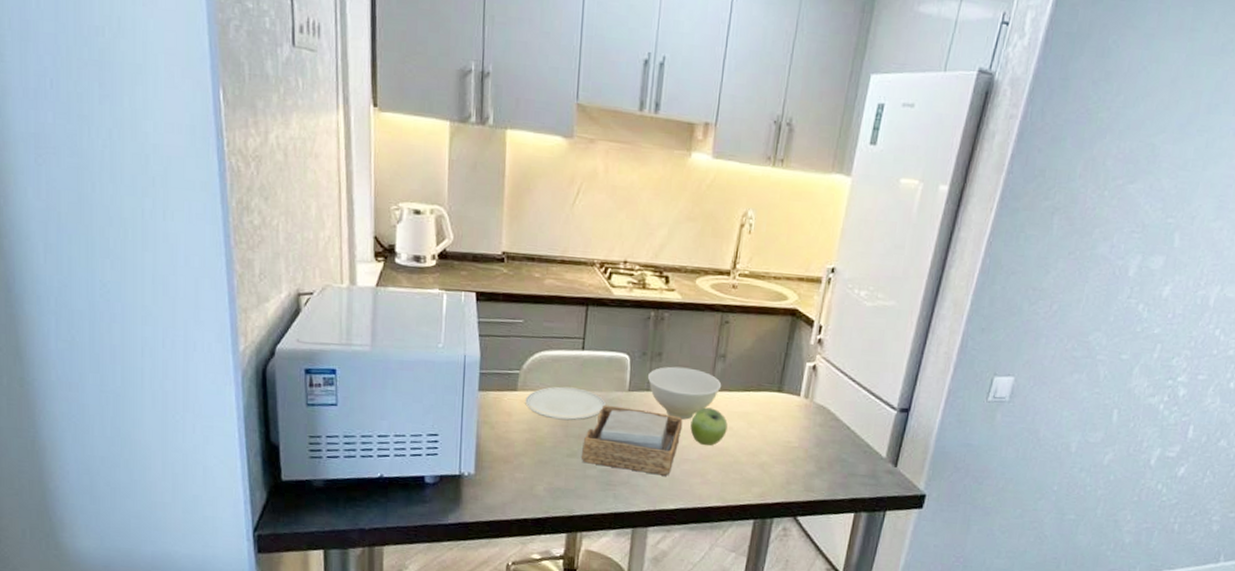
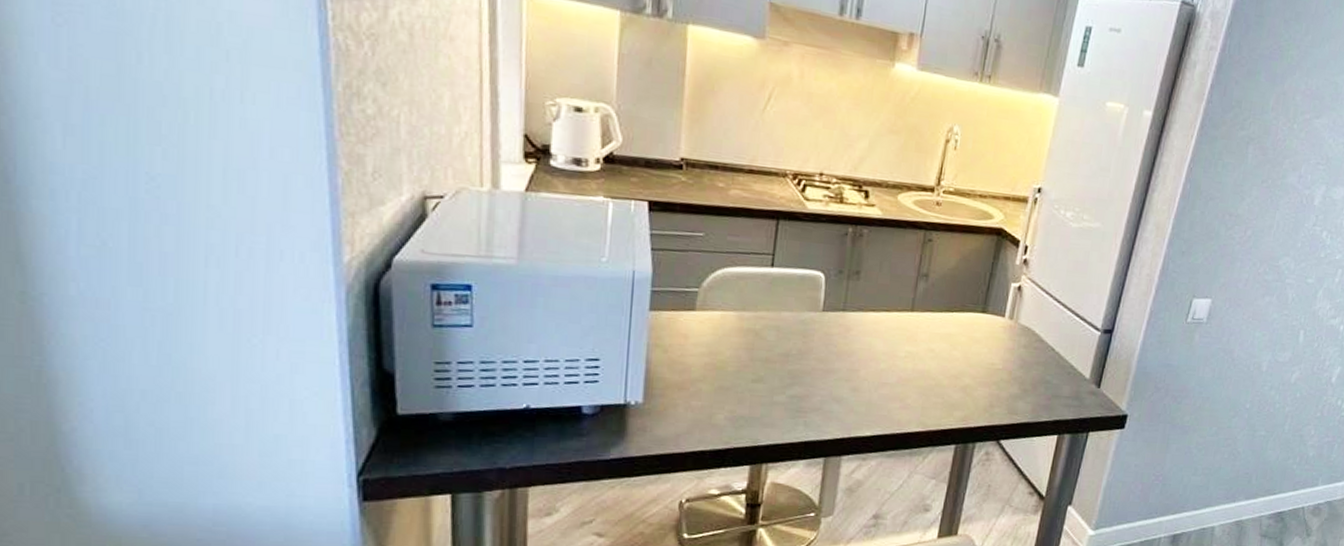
plate: present [525,386,605,421] -> none [704,306,797,344]
napkin holder: present [581,404,683,476] -> none [767,326,882,401]
bowl: present [647,366,722,420] -> none [843,285,924,342]
fruit: present [690,407,728,446] -> none [889,328,929,368]

